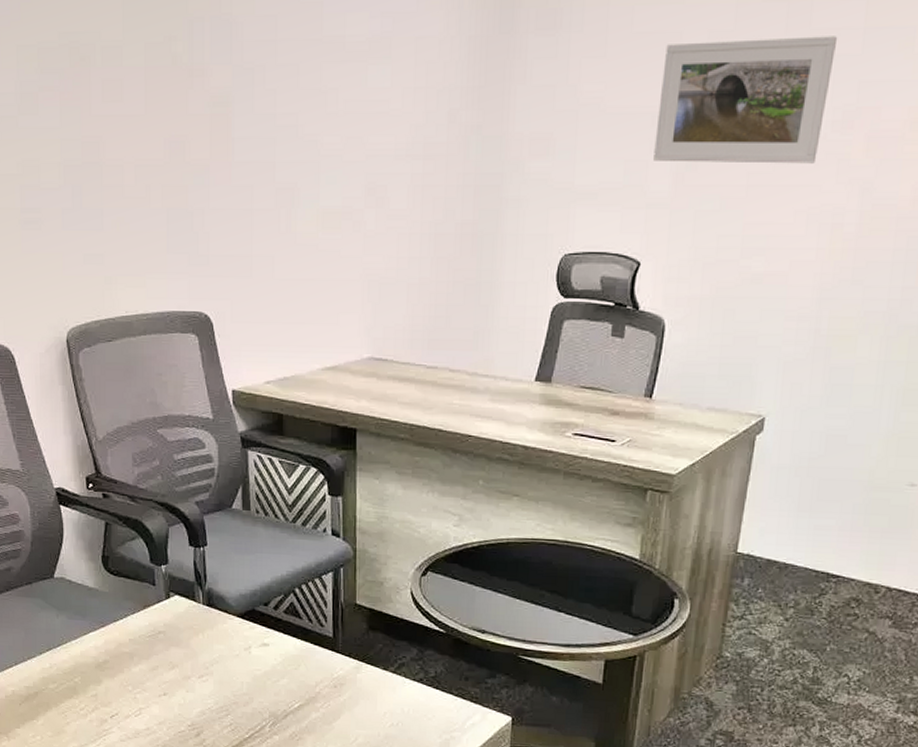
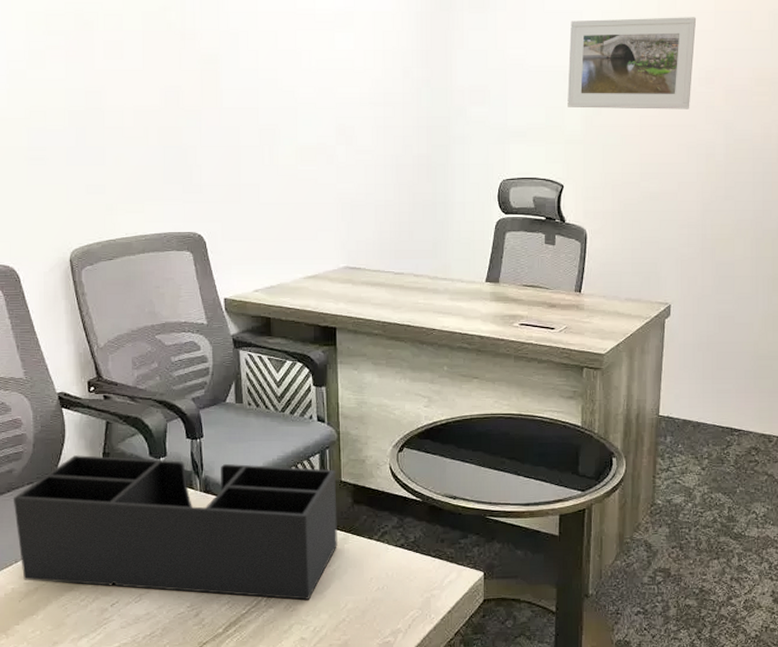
desk organizer: none [11,557,350,730] -> present [13,455,337,600]

